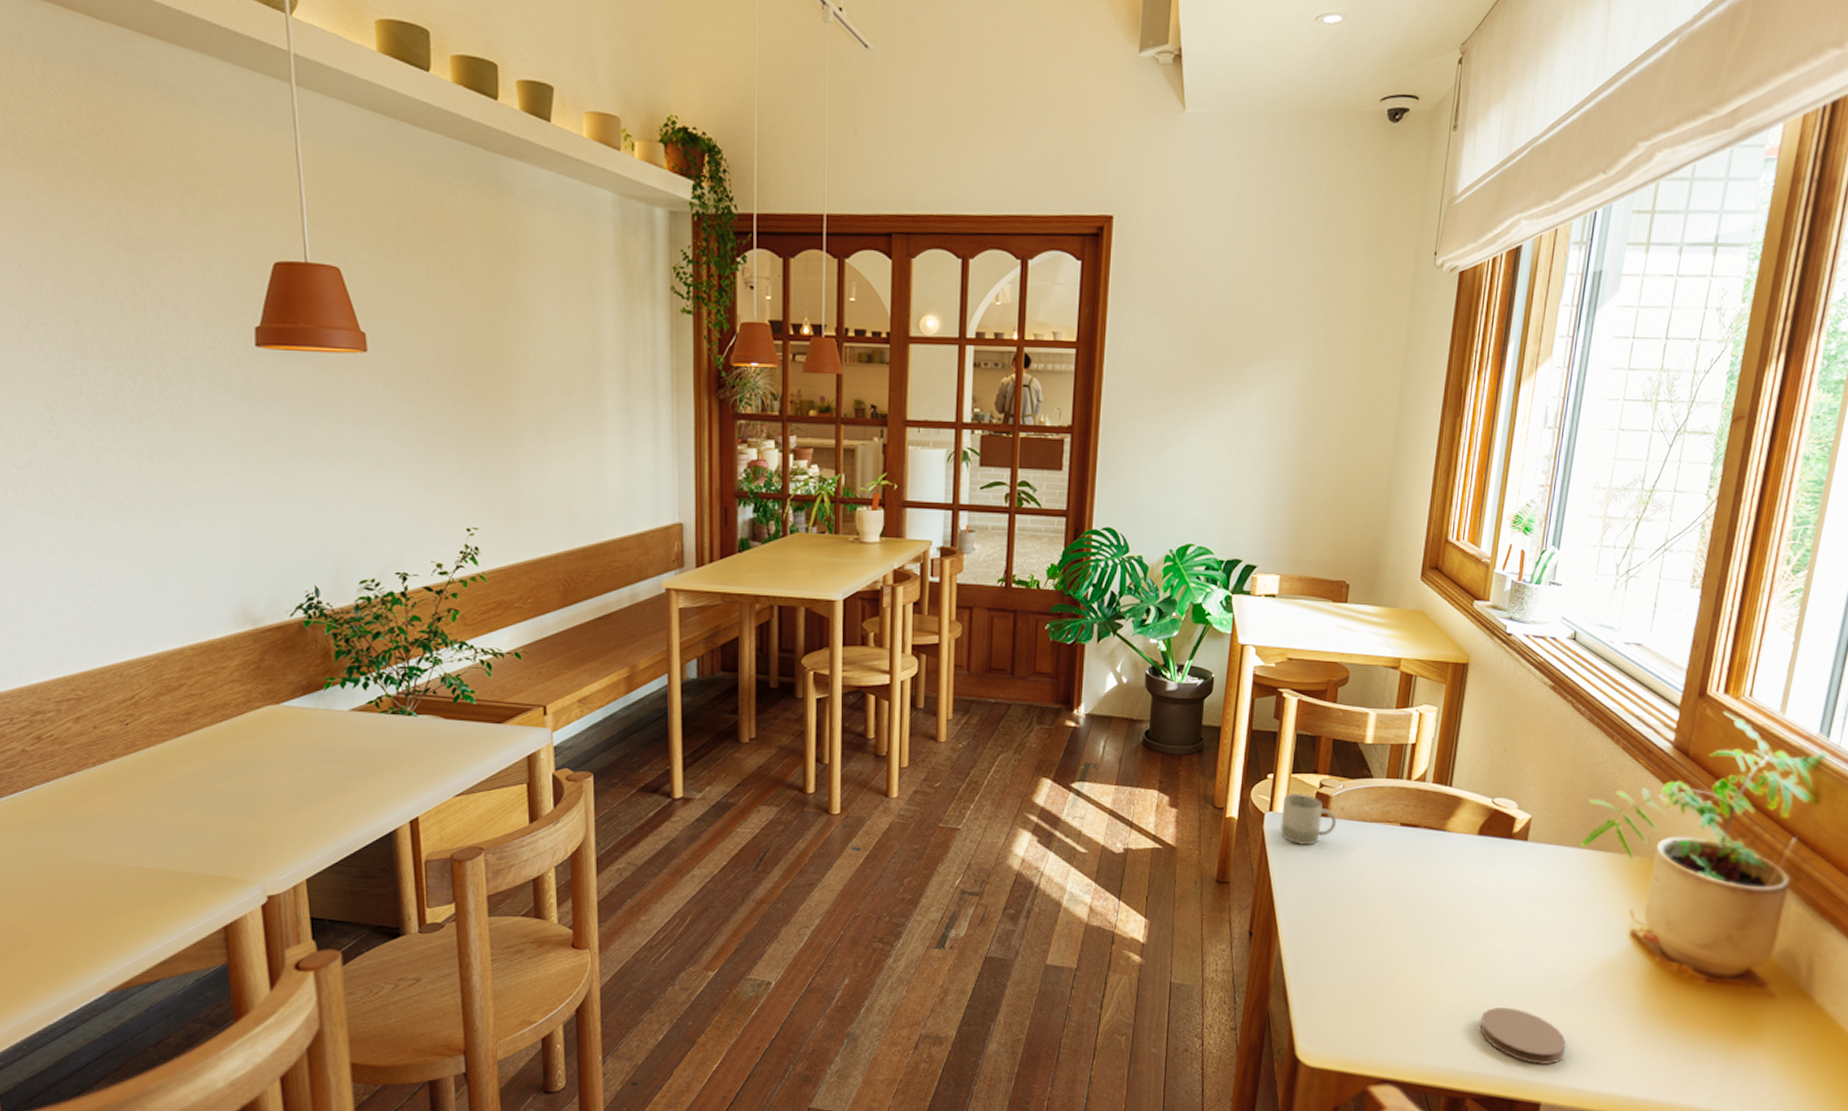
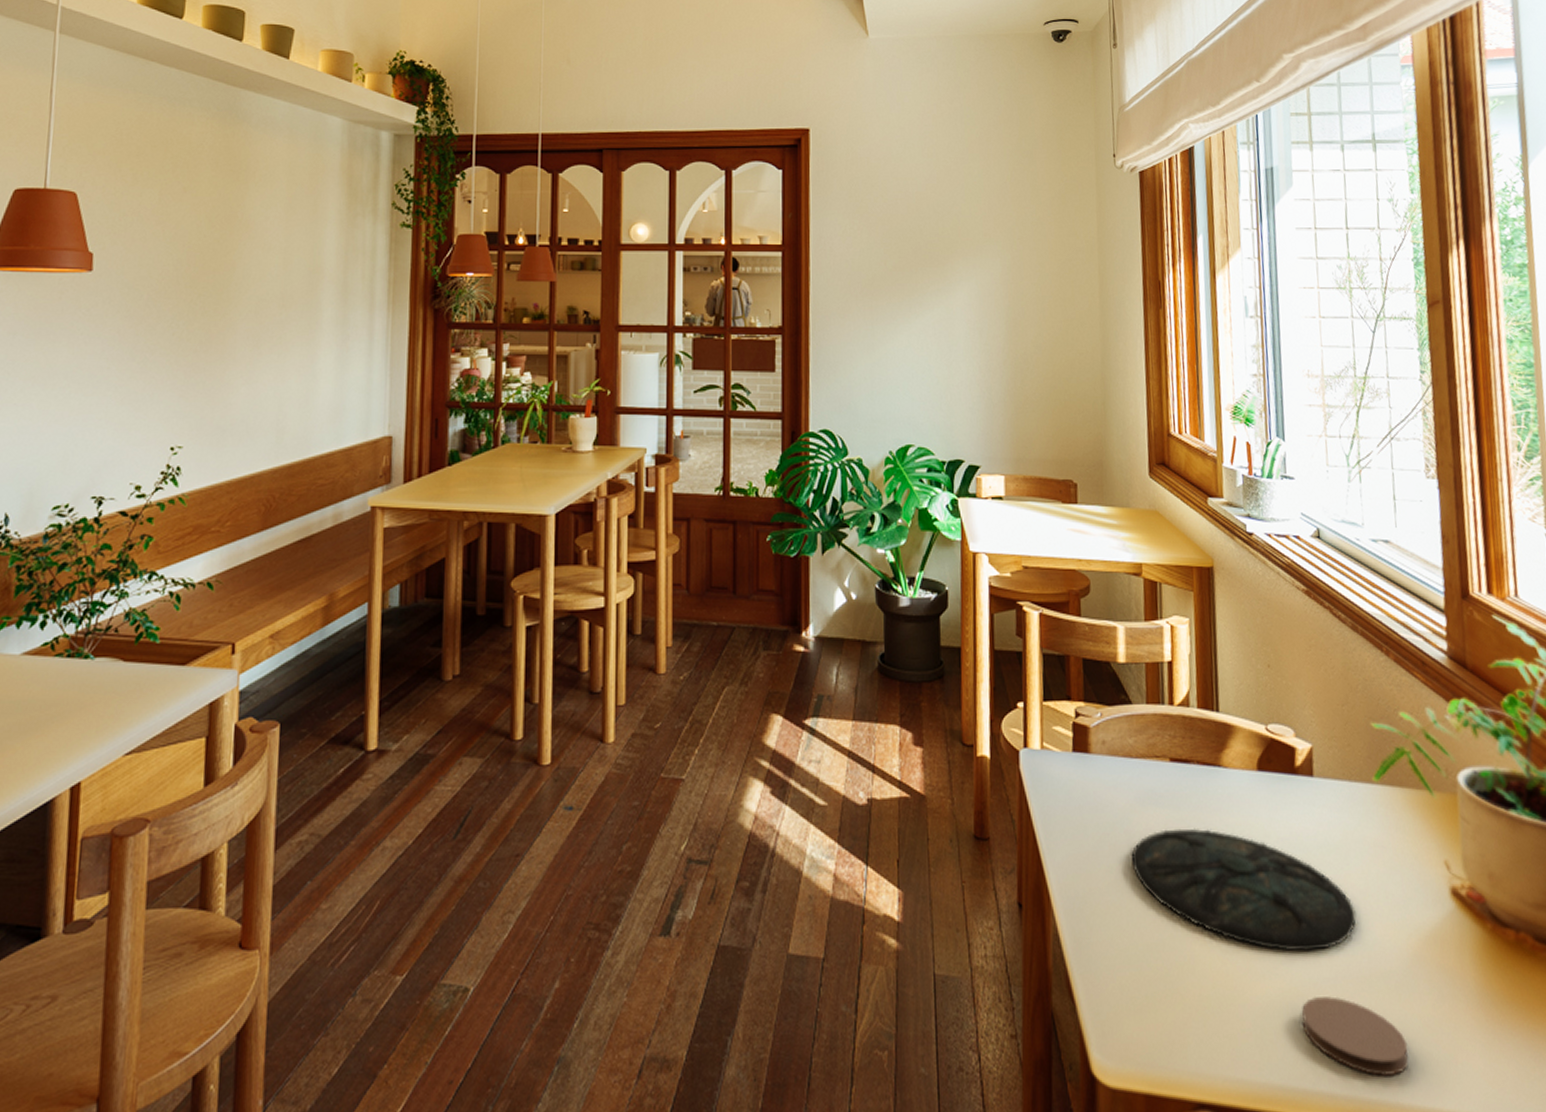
cup: present [1280,794,1337,845] -> none [1037,725,1100,788]
plate: none [1353,879,1543,974] -> present [1131,828,1356,952]

